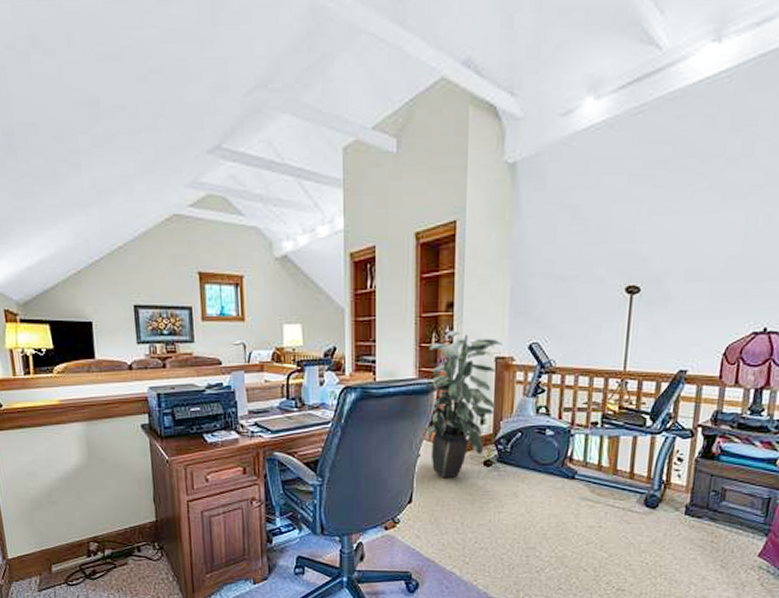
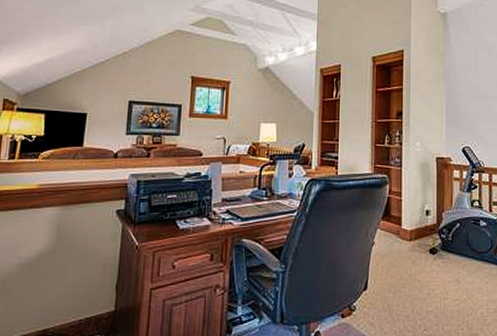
indoor plant: present [425,331,503,479] -> none [379,135,442,266]

